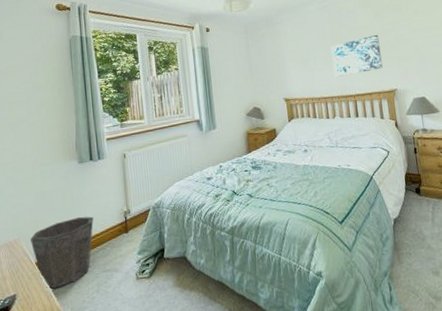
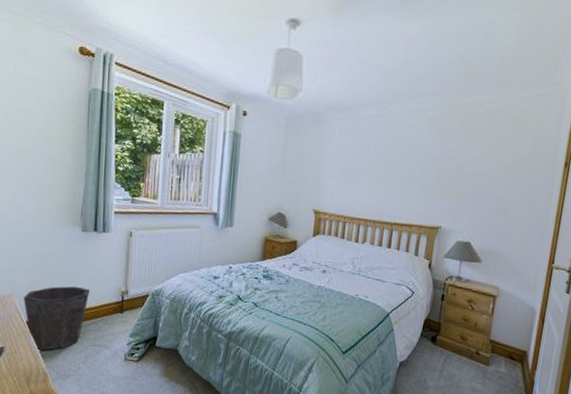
wall art: present [330,34,383,77] -> none [375,159,437,201]

